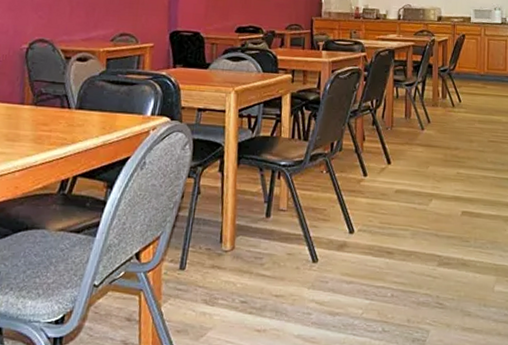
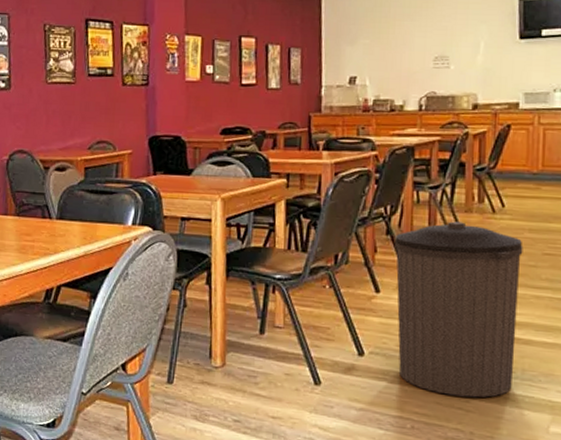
trash can: none [378,113,475,266] -> present [393,221,523,398]

